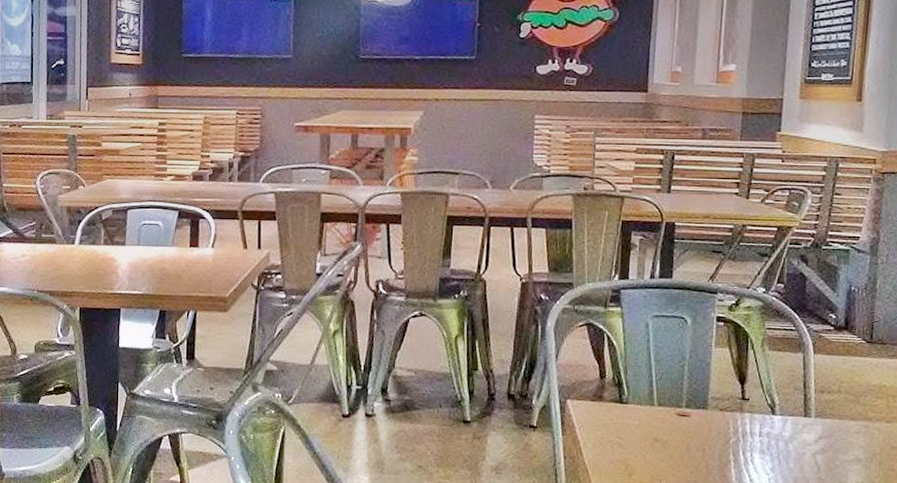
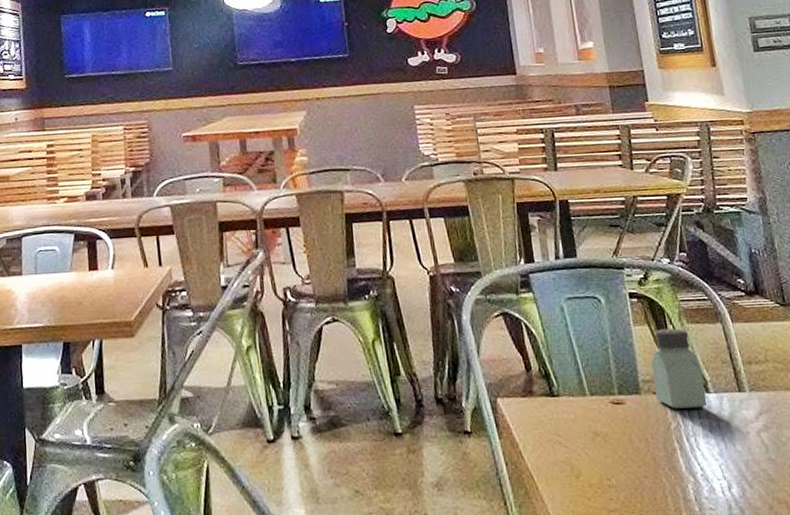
saltshaker: none [722,353,773,427] -> present [651,328,708,409]

